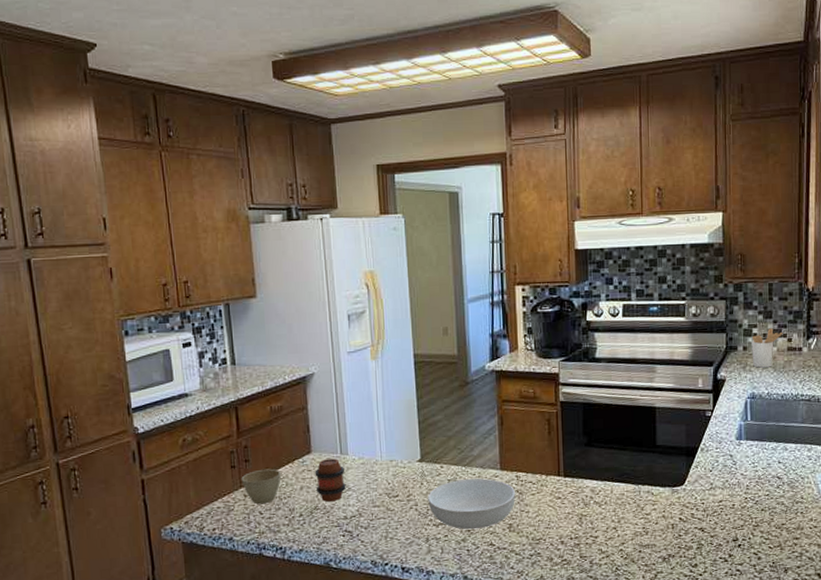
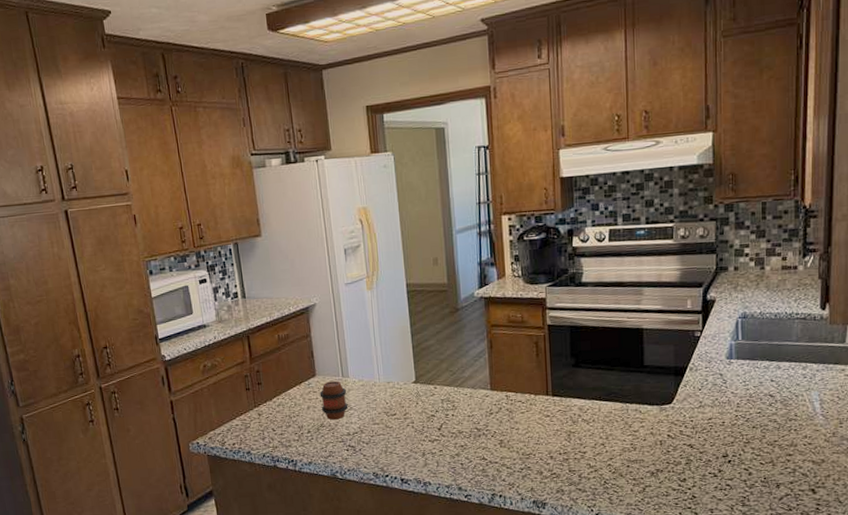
cup: present [241,468,281,505] -> none [255,390,290,422]
serving bowl: present [428,478,516,530] -> none [423,398,506,445]
utensil holder: present [752,328,783,368] -> none [743,247,777,288]

